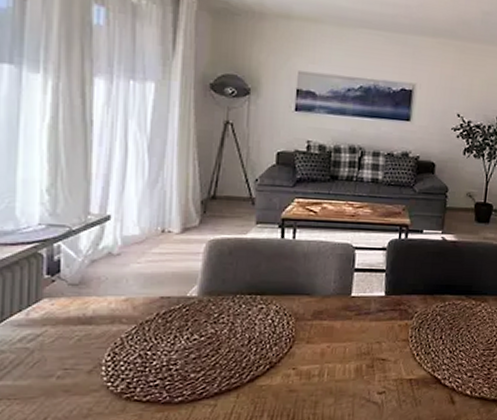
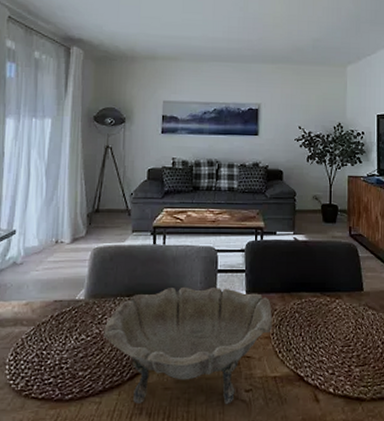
decorative bowl: none [220,285,412,407] -> present [103,286,273,405]

